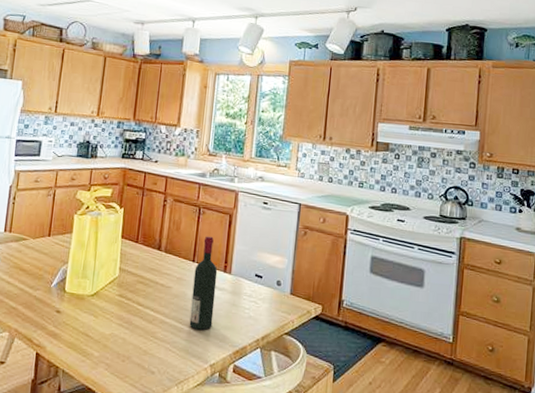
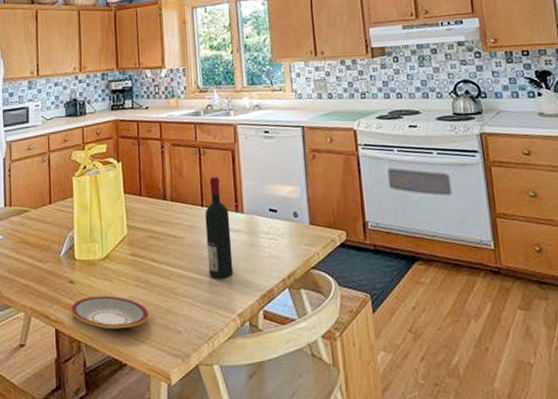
plate: none [54,328,127,362] -> present [71,295,149,330]

